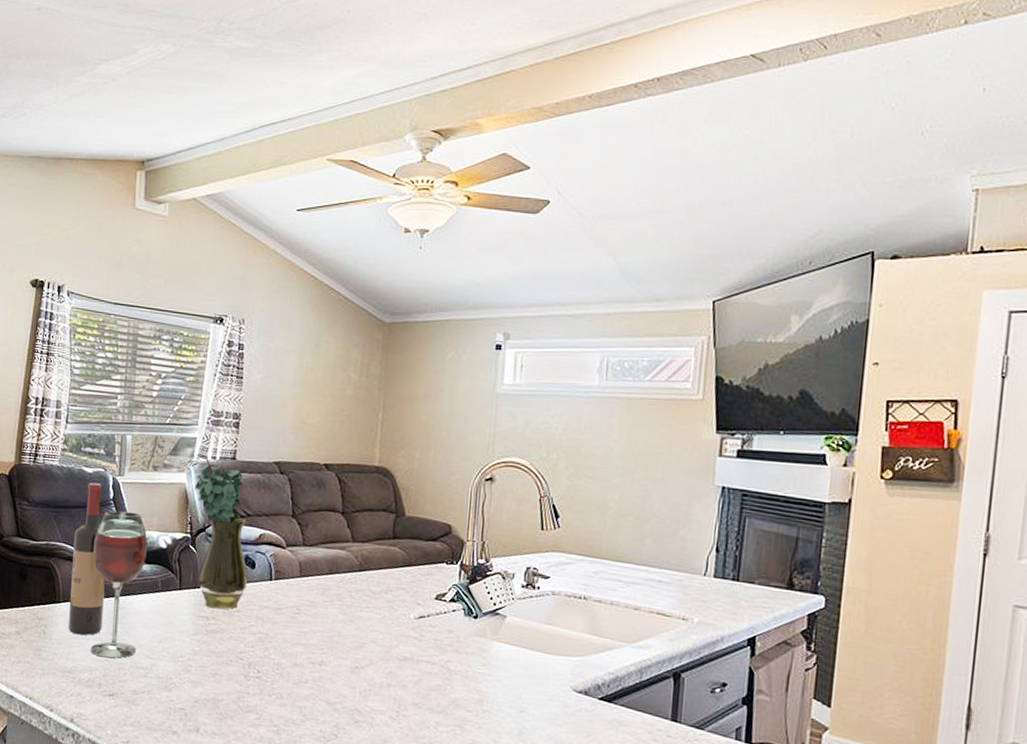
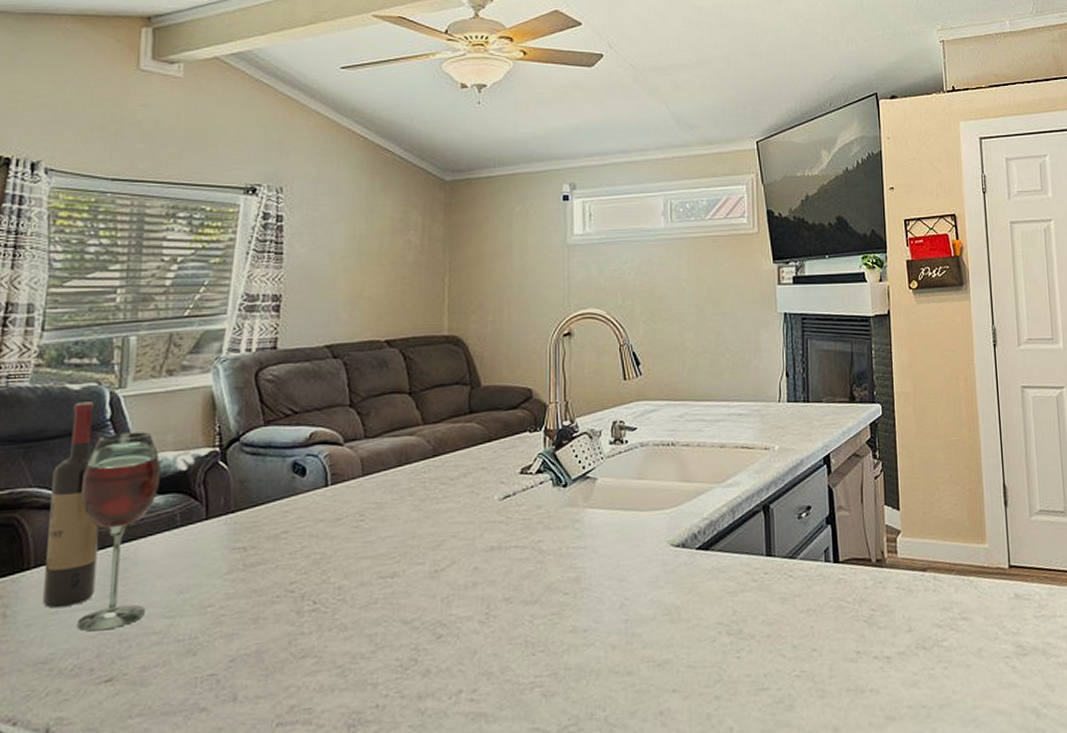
vase: present [194,458,247,610] -> none [224,352,296,536]

